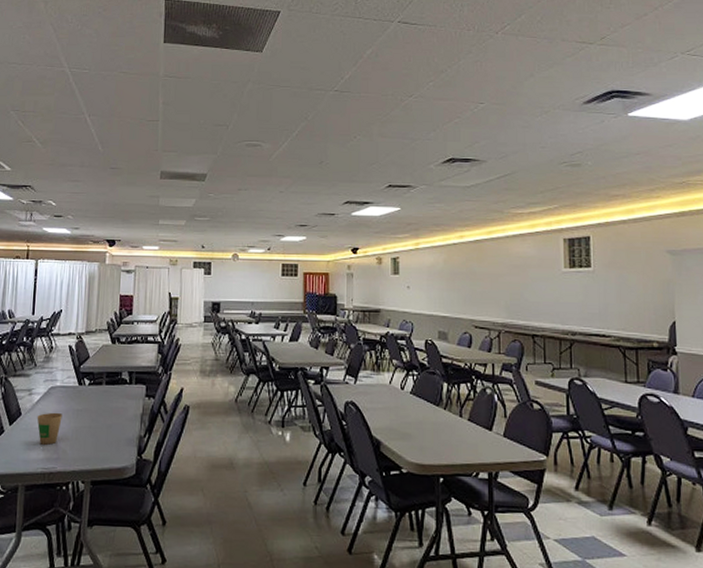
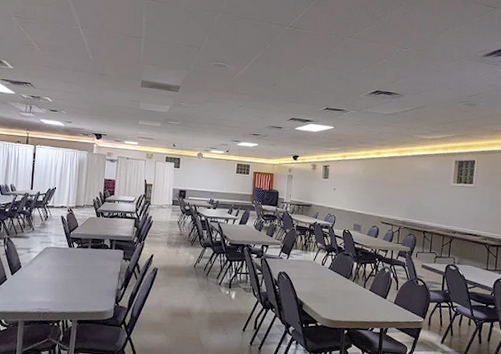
paper cup: present [37,412,62,445] -> none [34,267,55,292]

